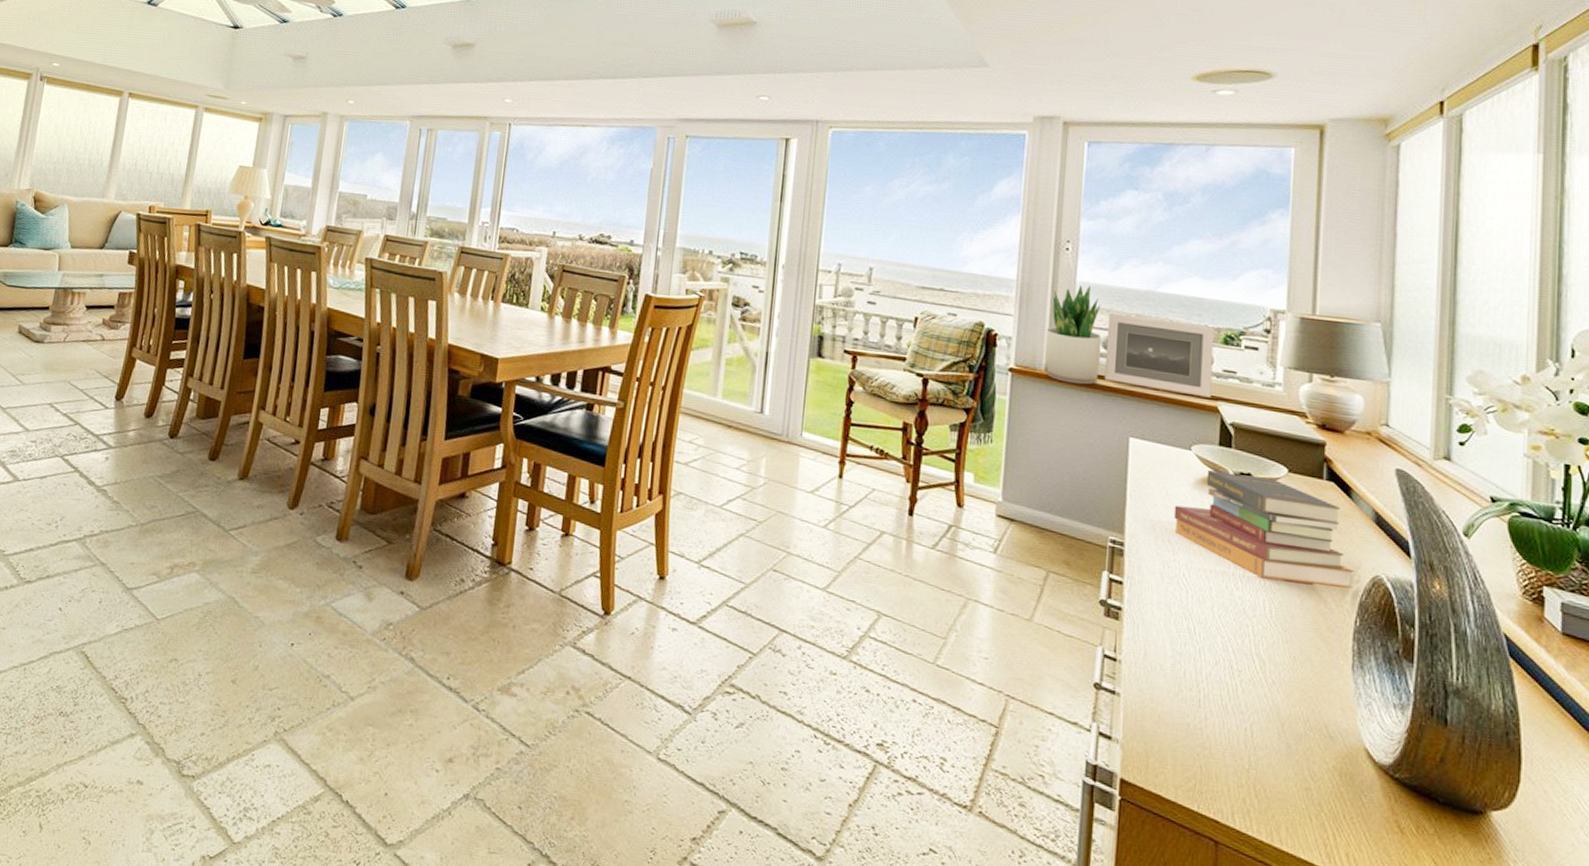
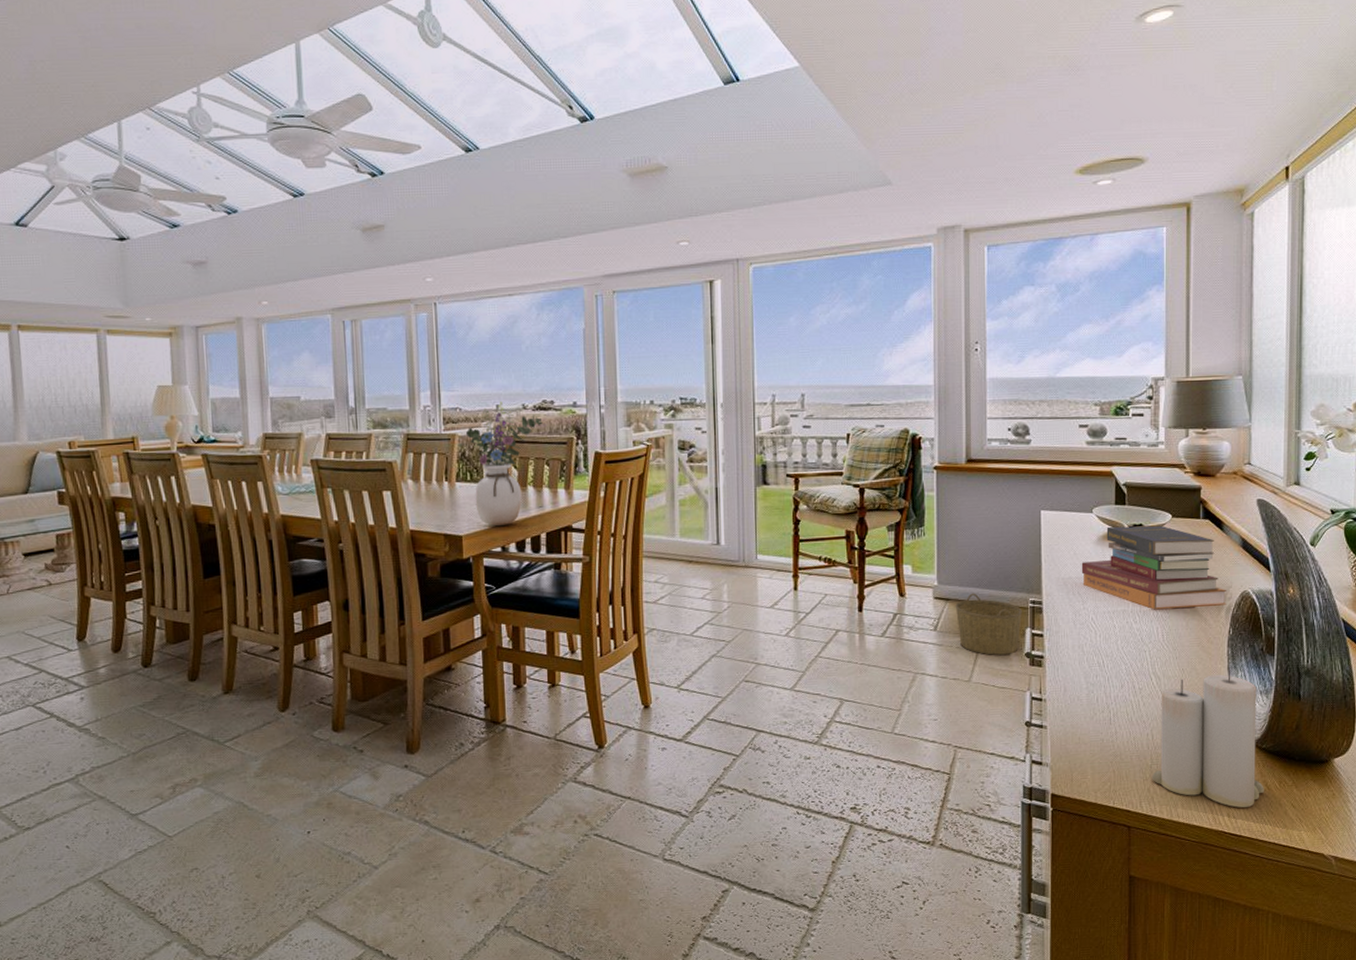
bouquet: none [517,229,597,355] -> present [466,401,543,526]
basket: none [1020,518,1099,598] -> present [955,593,1022,656]
planter: present [1044,285,1102,385] -> none [963,381,1012,472]
picture frame: present [1104,313,1215,398] -> none [1016,401,1106,466]
candle: none [1248,665,1397,851] -> present [1152,666,1265,808]

